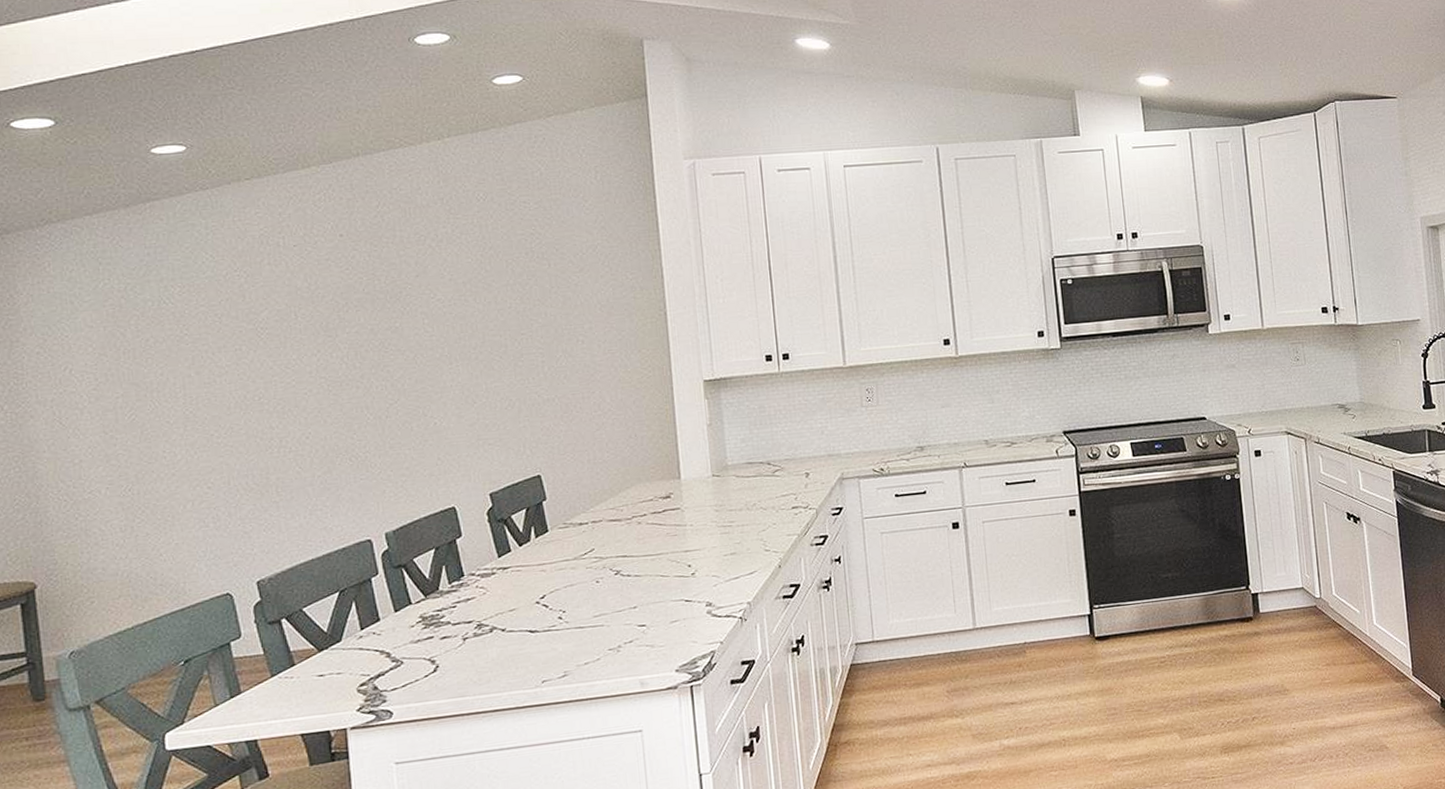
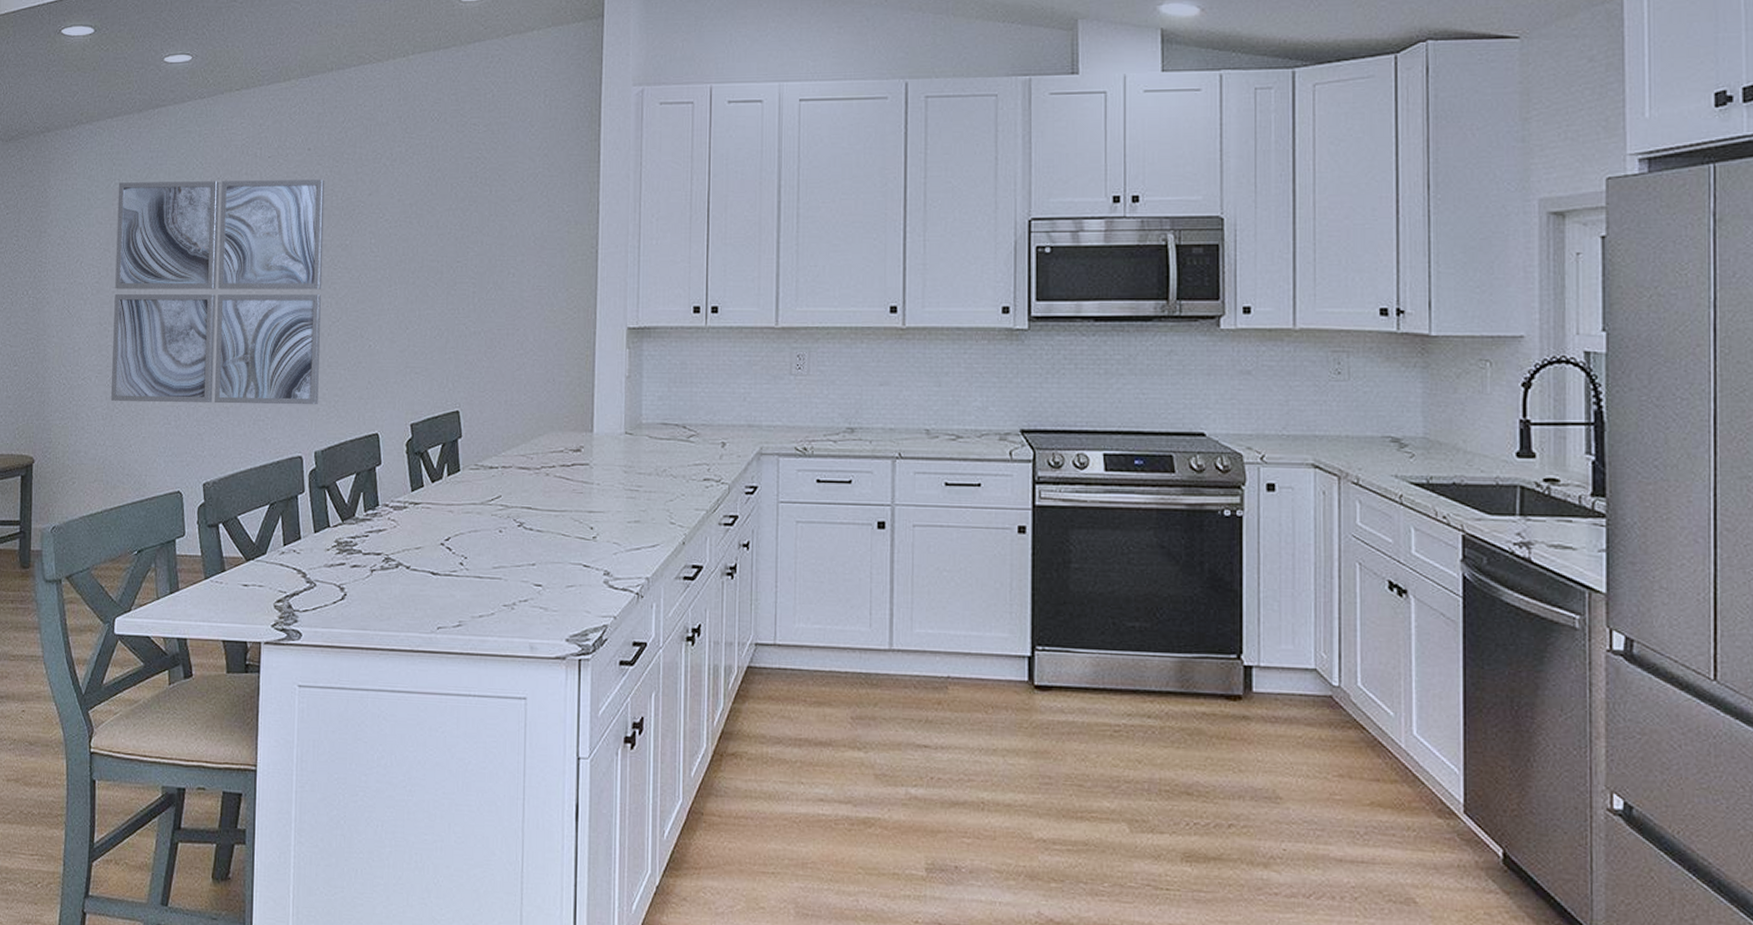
wall art: none [108,264,383,511] -> present [111,179,325,405]

